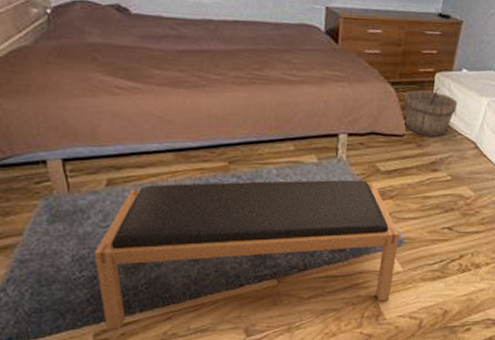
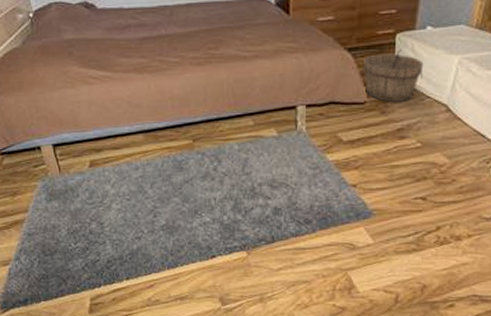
bench: present [94,180,400,330] -> none [84,152,369,295]

